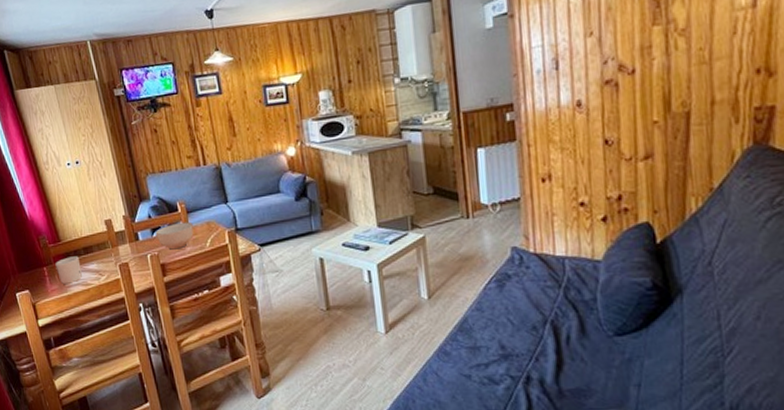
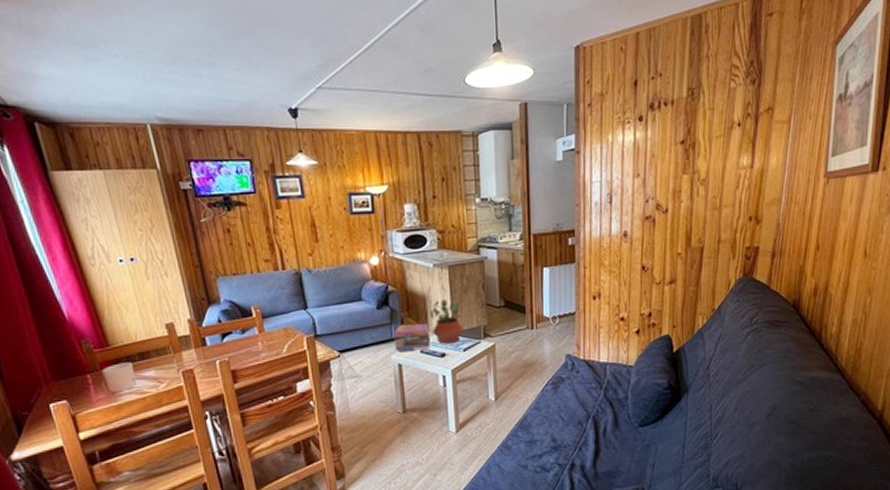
bowl: present [155,221,194,250] -> none [225,327,269,356]
books: none [314,215,353,246] -> present [394,324,431,353]
potted plant: none [350,188,389,237] -> present [429,299,464,345]

